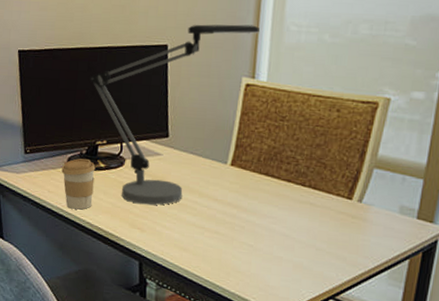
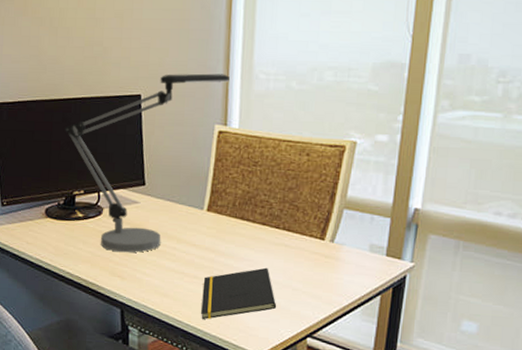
coffee cup: present [61,158,96,210] -> none [39,208,74,260]
notepad: none [220,225,299,276] -> present [201,267,277,319]

